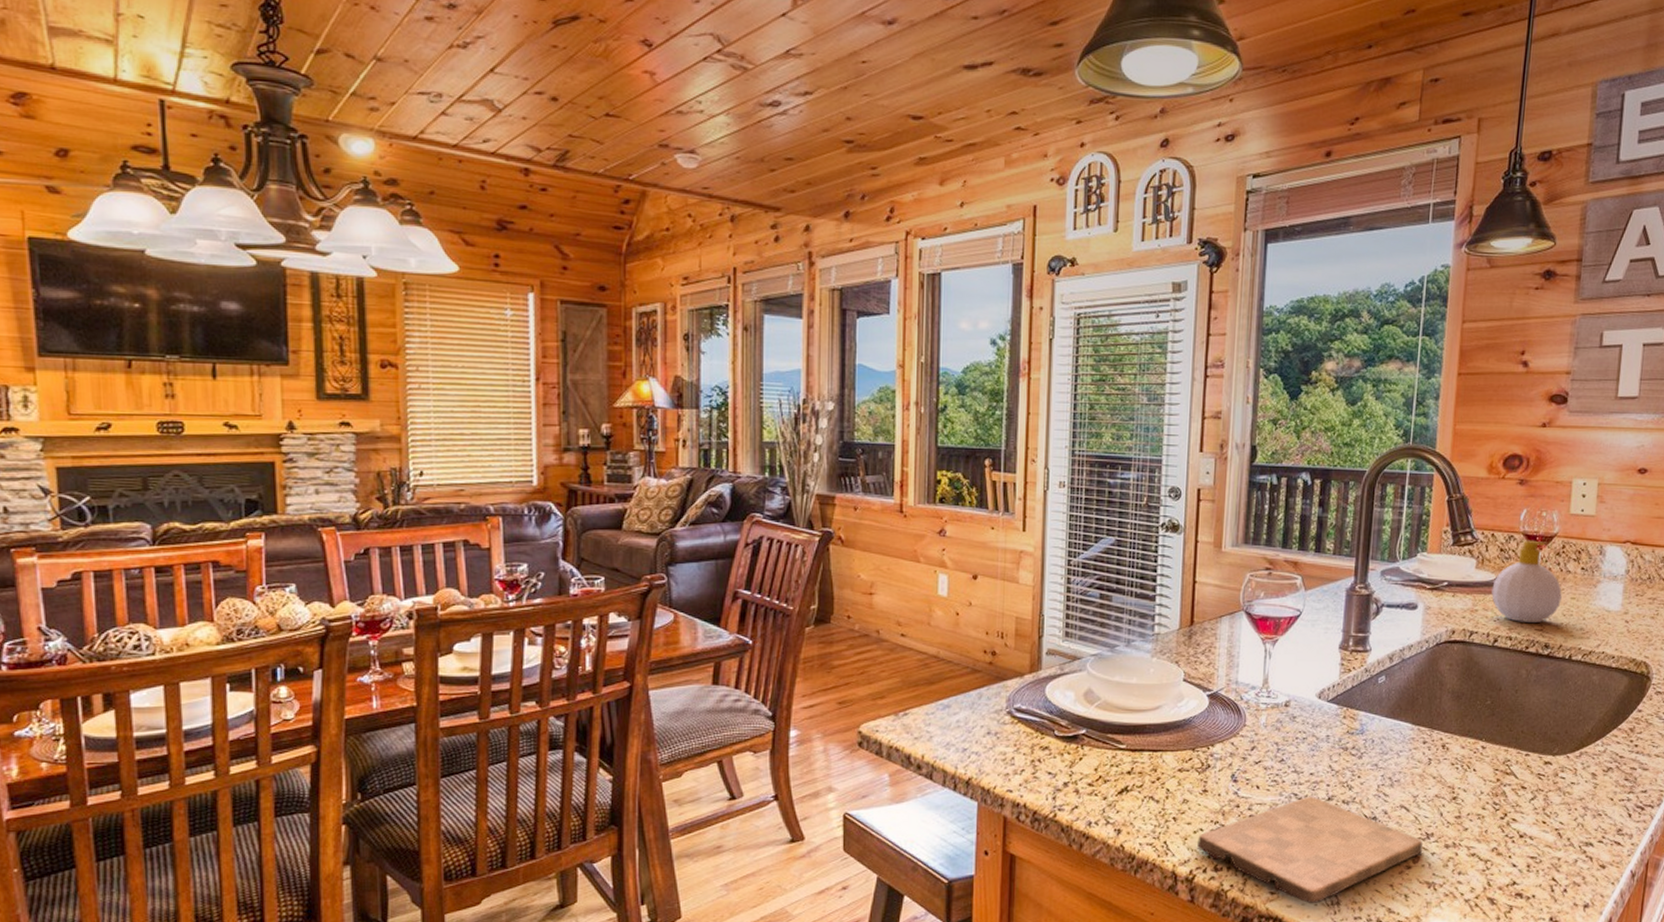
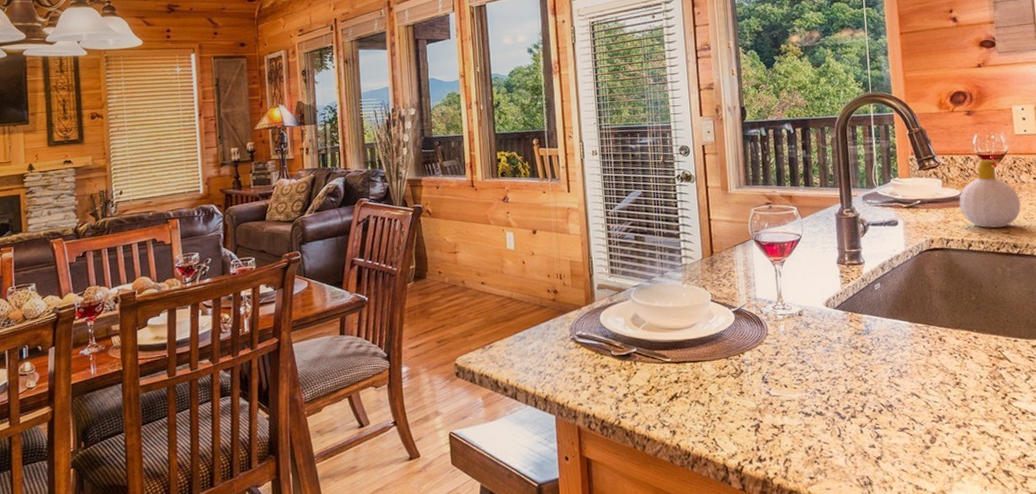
cutting board: present [1197,796,1423,904] -> none [741,390,937,486]

